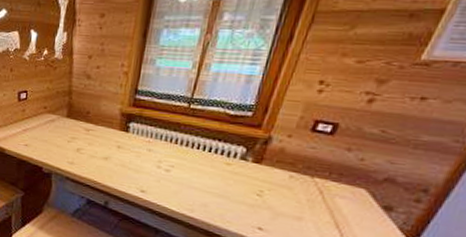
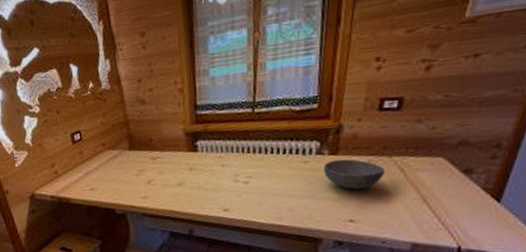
bowl: none [243,168,305,202] -> present [323,159,386,190]

